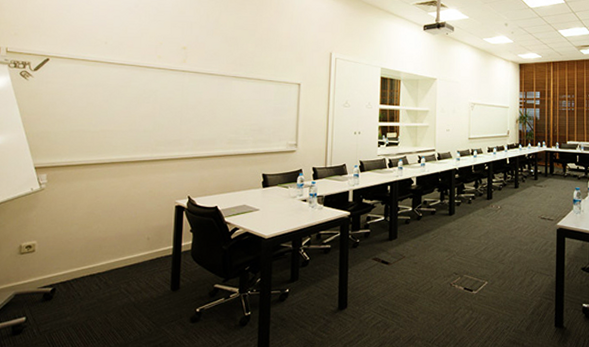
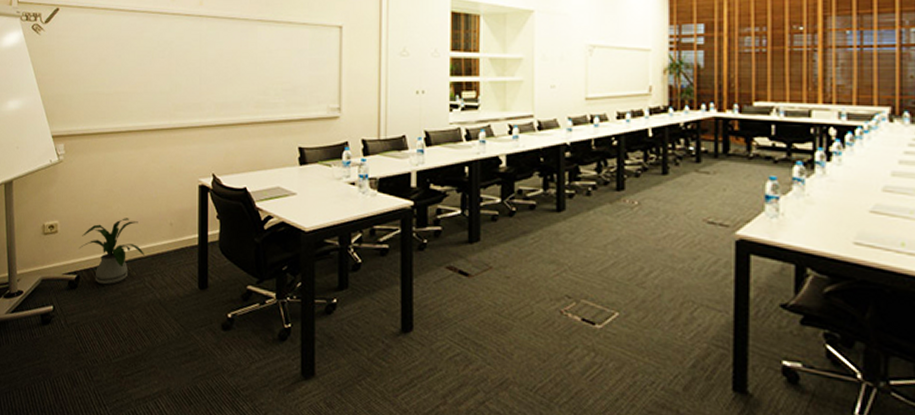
house plant: none [56,235,121,294] -> present [79,218,144,285]

